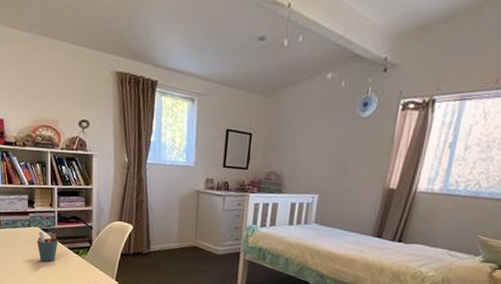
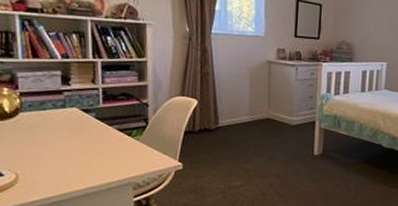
pen holder: present [36,231,58,262] -> none [74,112,104,147]

